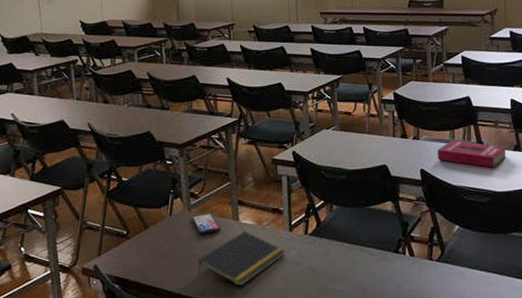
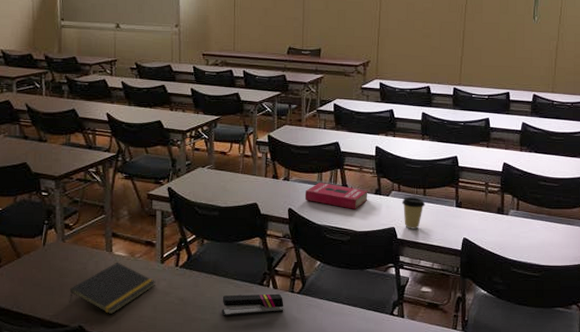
smartphone: present [192,213,221,234] -> none [65,244,94,264]
stapler: none [355,261,423,287] -> present [222,293,284,316]

